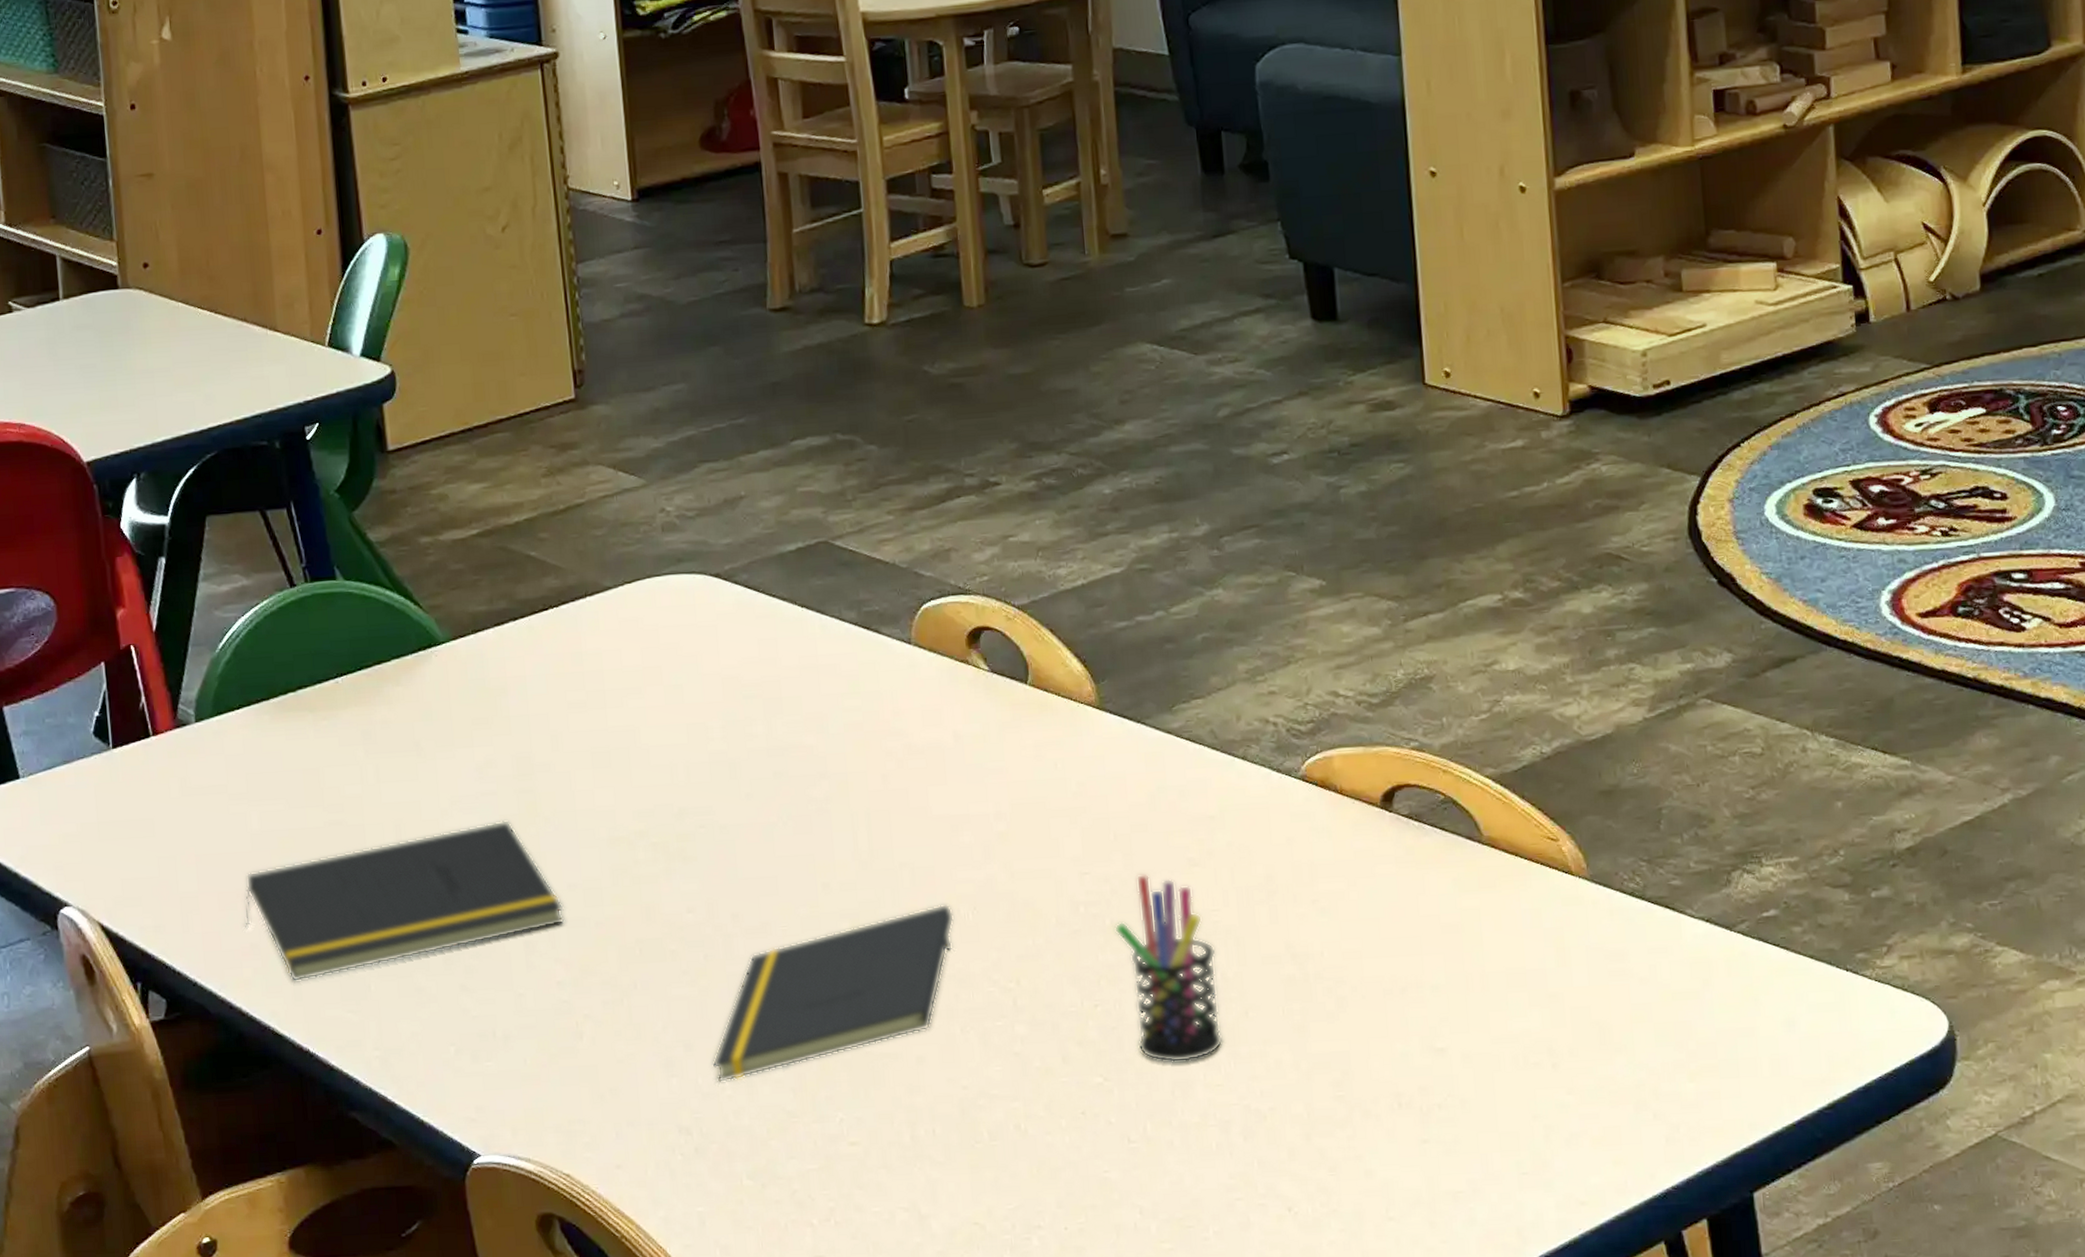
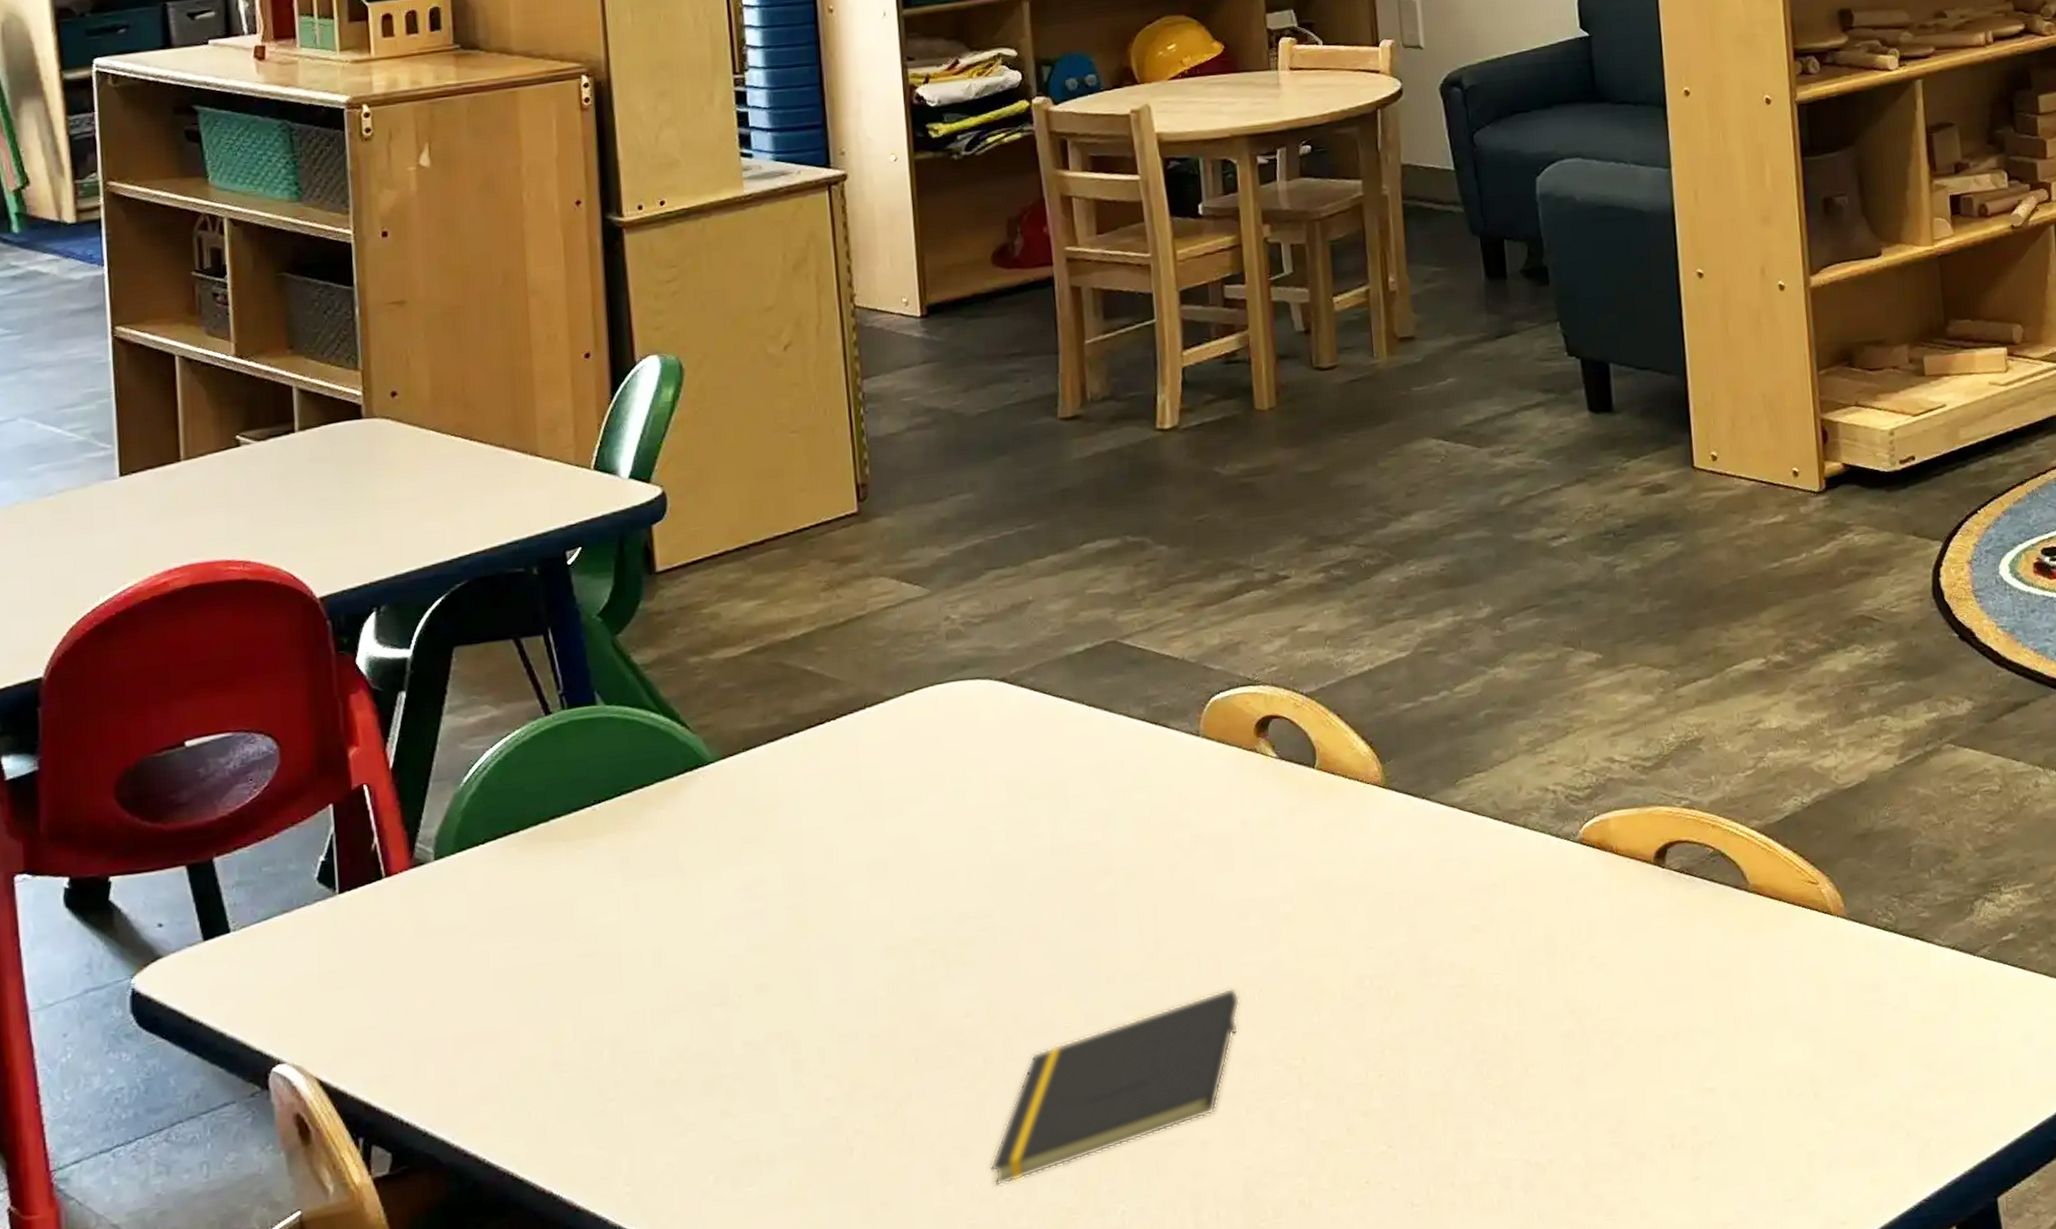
notepad: present [245,820,565,982] -> none [484,938,836,1123]
pen holder: present [1114,873,1223,1063] -> none [1399,943,1504,1125]

